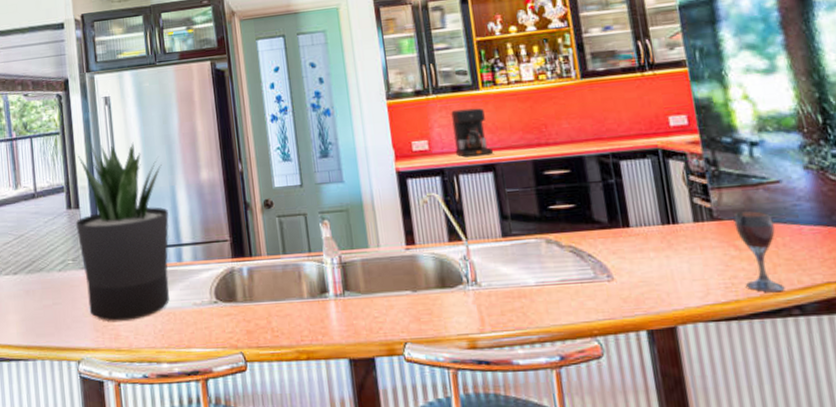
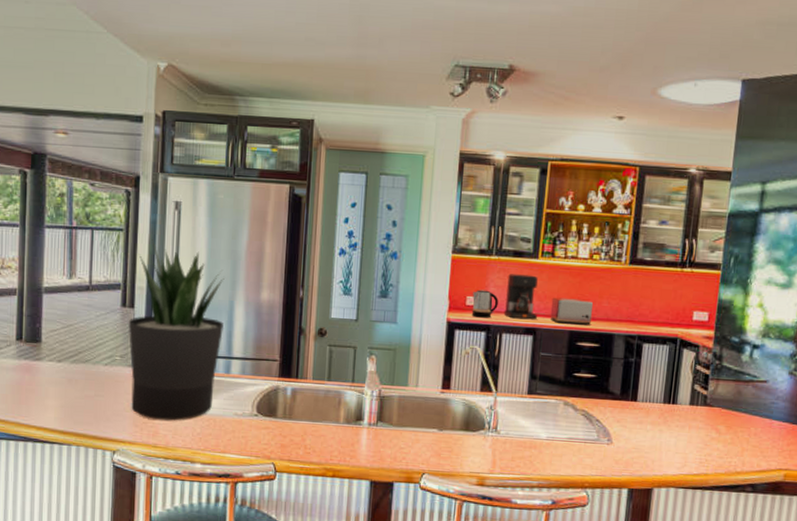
kettle: none [417,131,447,163] -> present [471,289,498,318]
toaster: none [504,124,555,154] -> present [550,297,593,325]
cup: present [733,210,785,293] -> none [717,401,753,472]

